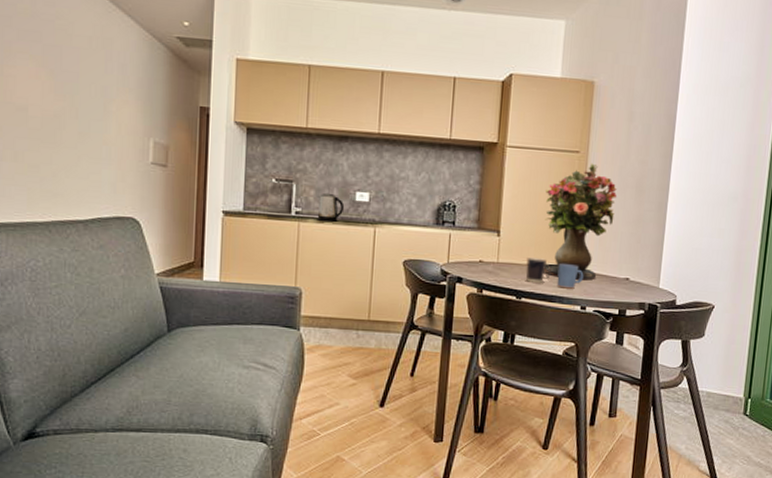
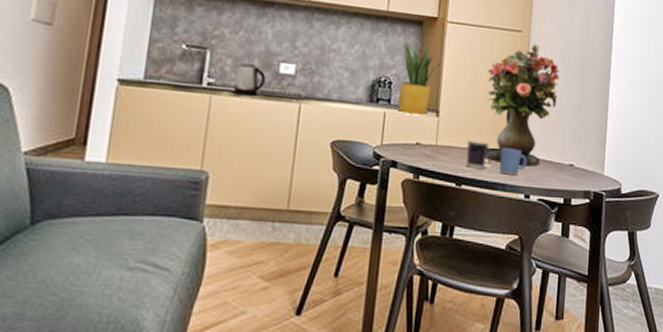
planter: none [462,166,498,235] -> present [398,41,438,115]

